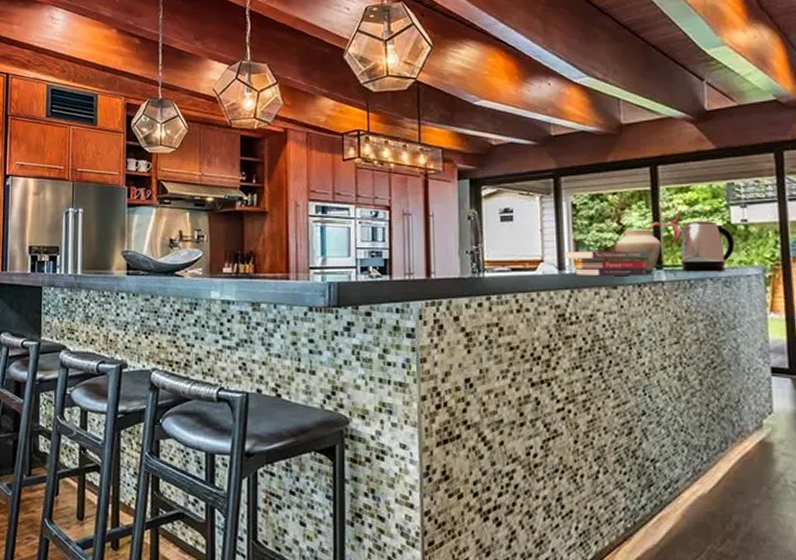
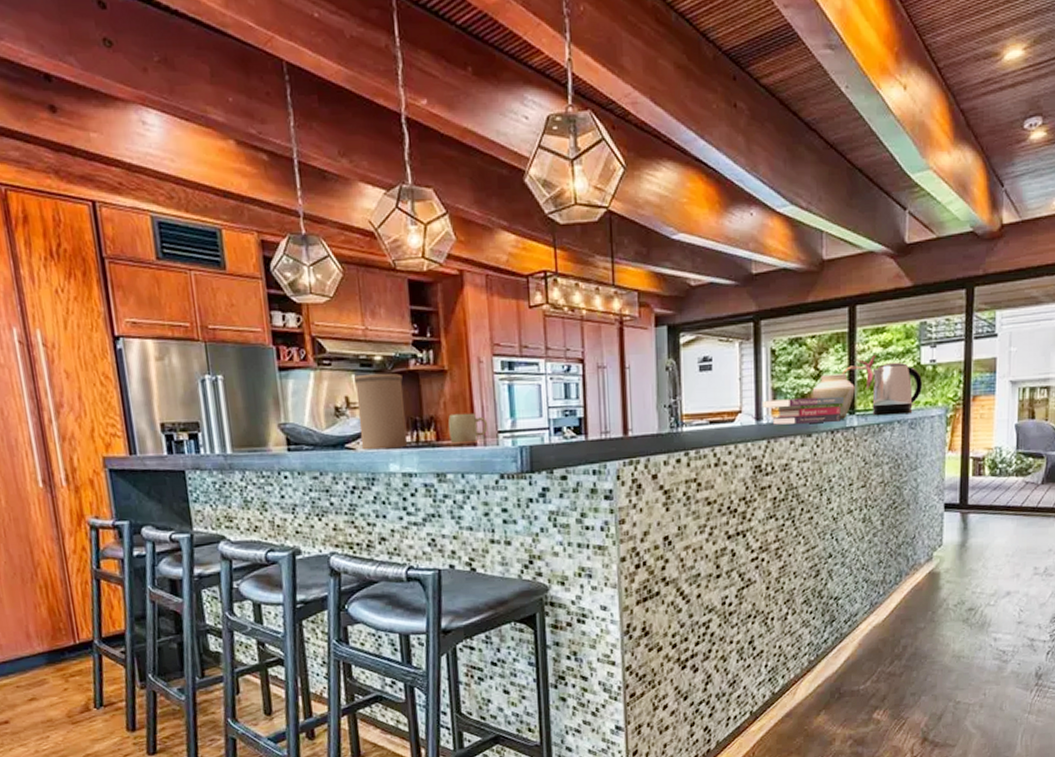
canister: none [188,212,229,278] -> present [354,373,408,450]
mug: none [266,249,301,278] -> present [448,412,488,445]

